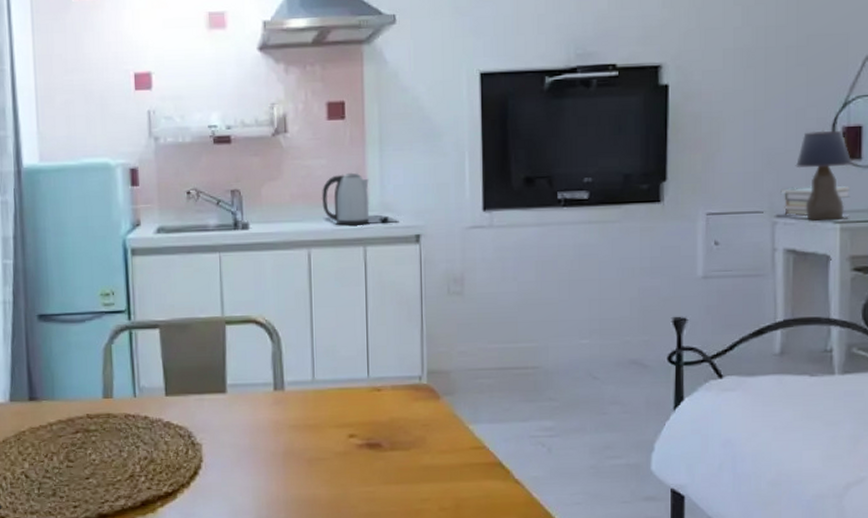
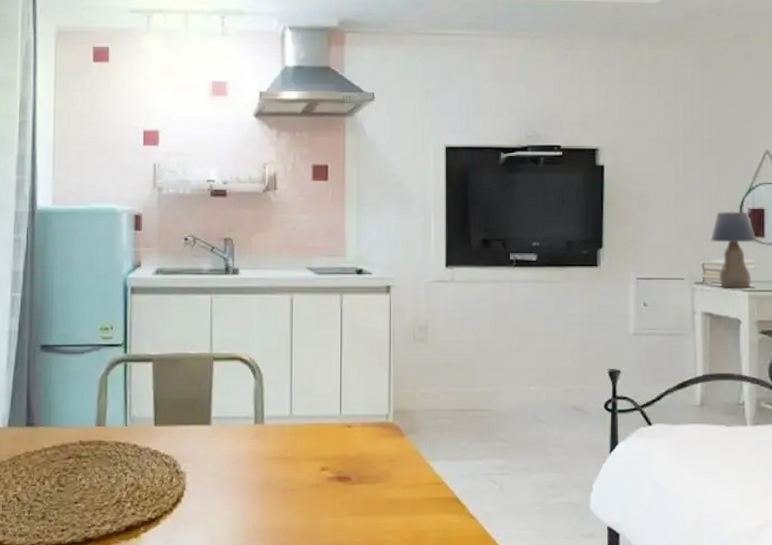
kettle: present [321,172,370,227] -> none [304,227,347,276]

